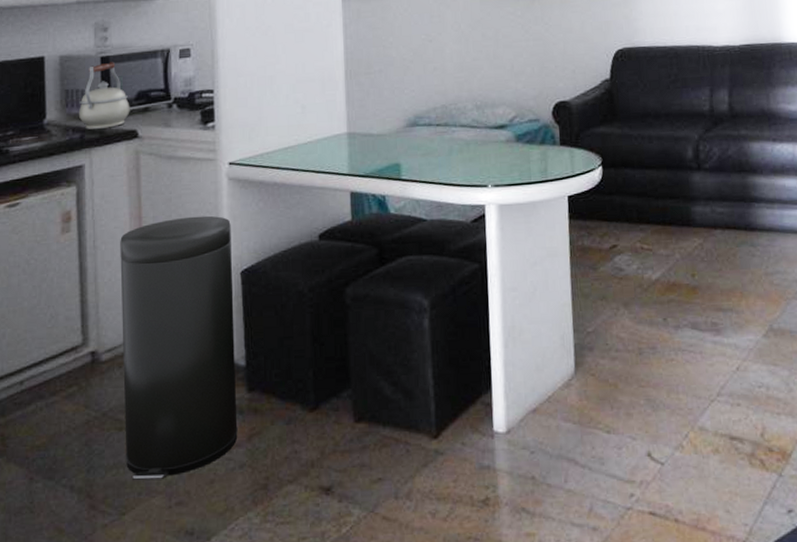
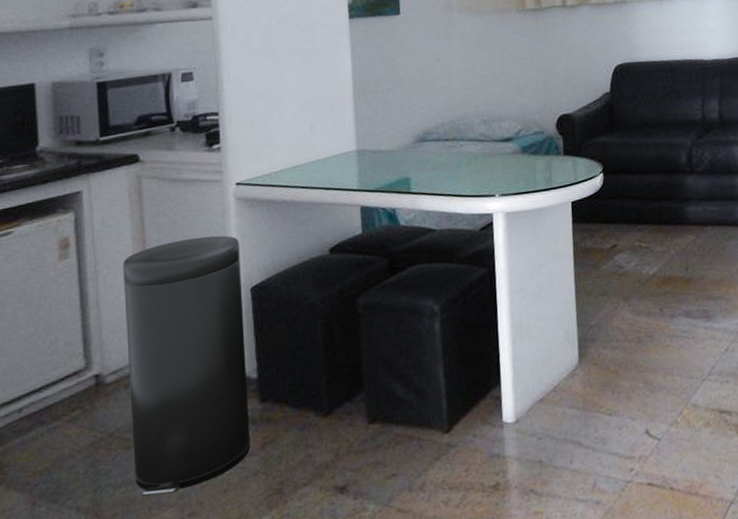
kettle: present [78,61,130,129] -> none [74,87,130,155]

